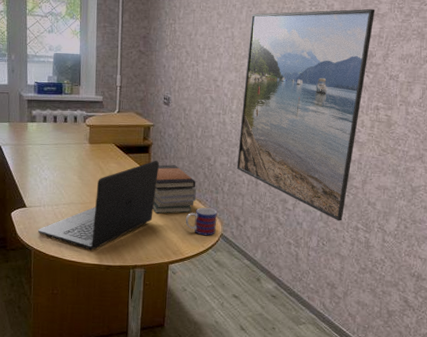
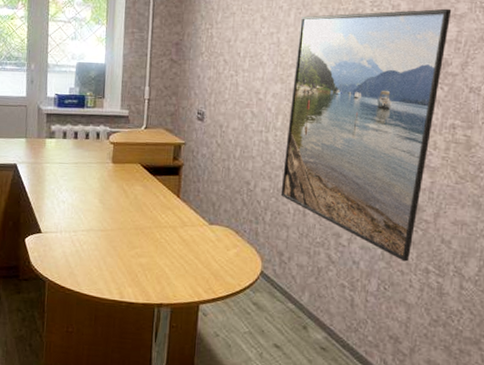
laptop: present [38,160,160,251] -> none [53,183,191,285]
book stack: present [152,164,197,214] -> none [182,188,234,246]
mug: present [185,207,218,236] -> none [219,239,257,273]

